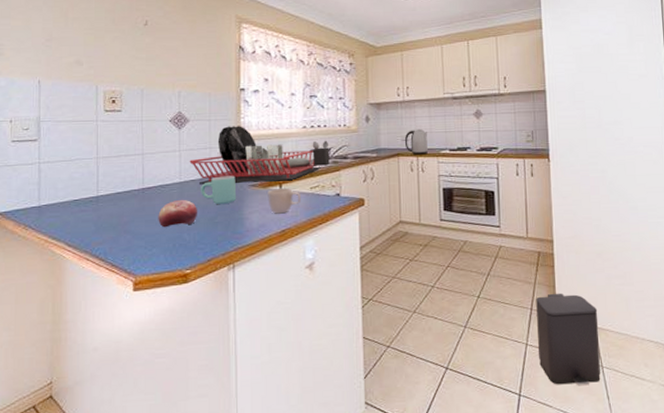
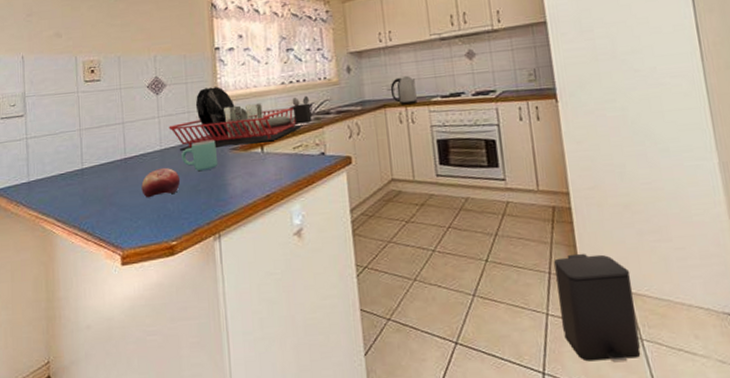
mug: present [267,187,302,214] -> none [249,149,285,178]

